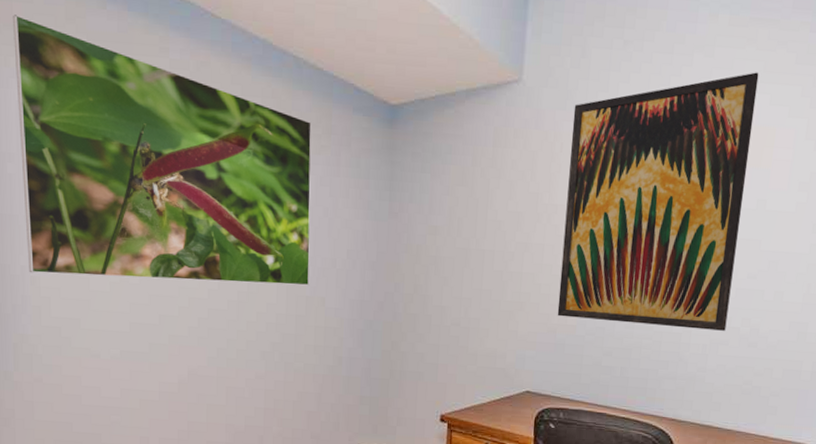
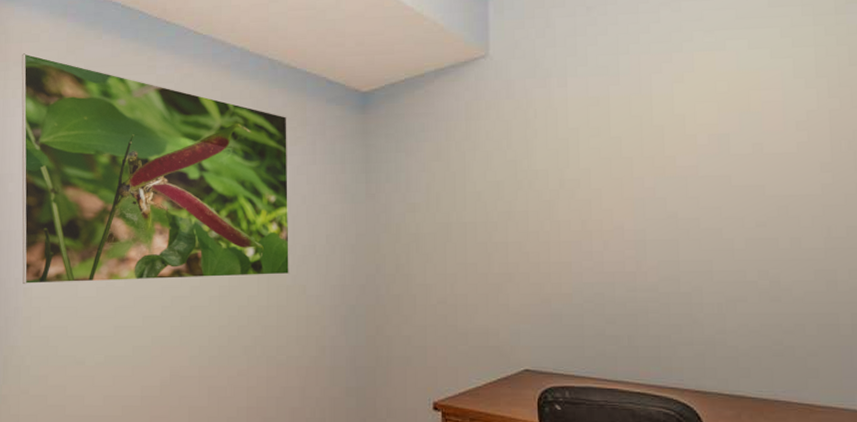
wall art: present [557,72,759,331] -> none [544,20,741,287]

